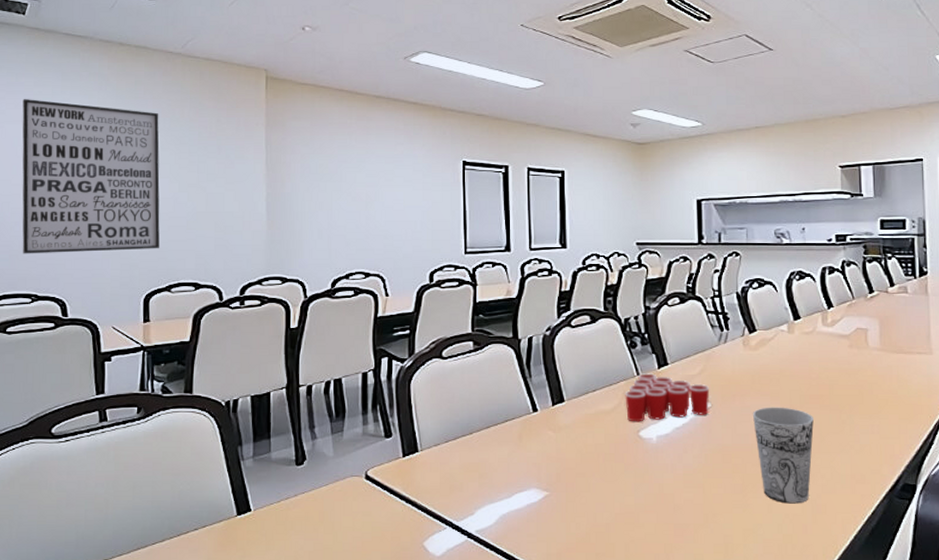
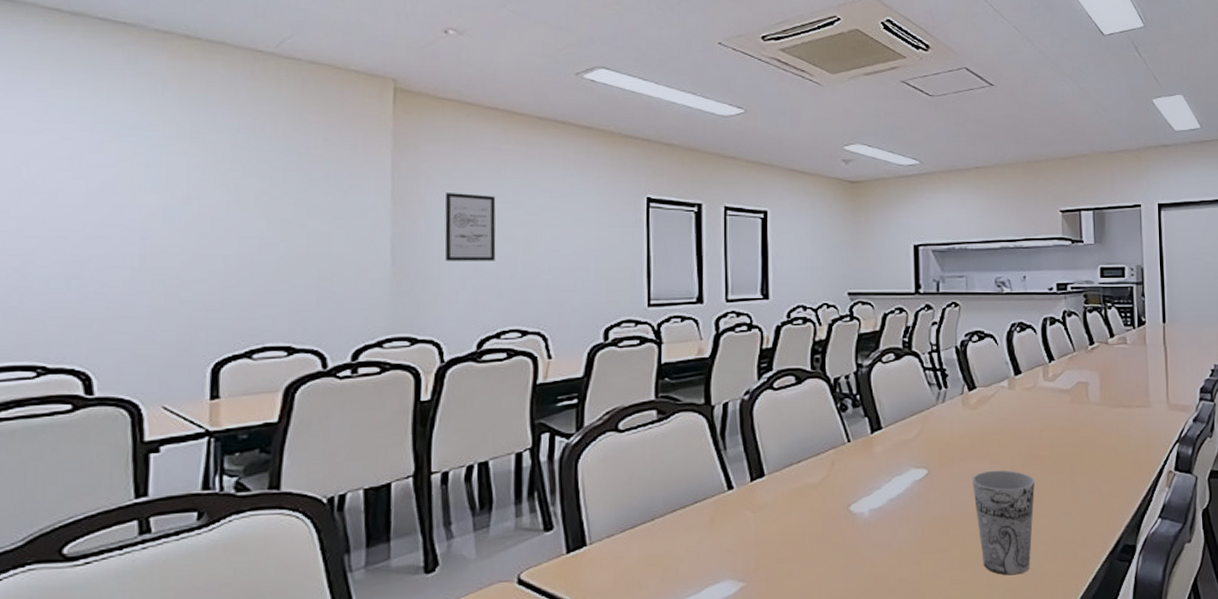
wall art: present [22,99,160,254] -> none [23,102,241,312]
wall art: none [305,160,344,216] -> present [445,193,496,261]
cup: present [625,373,710,422] -> none [834,439,927,496]

